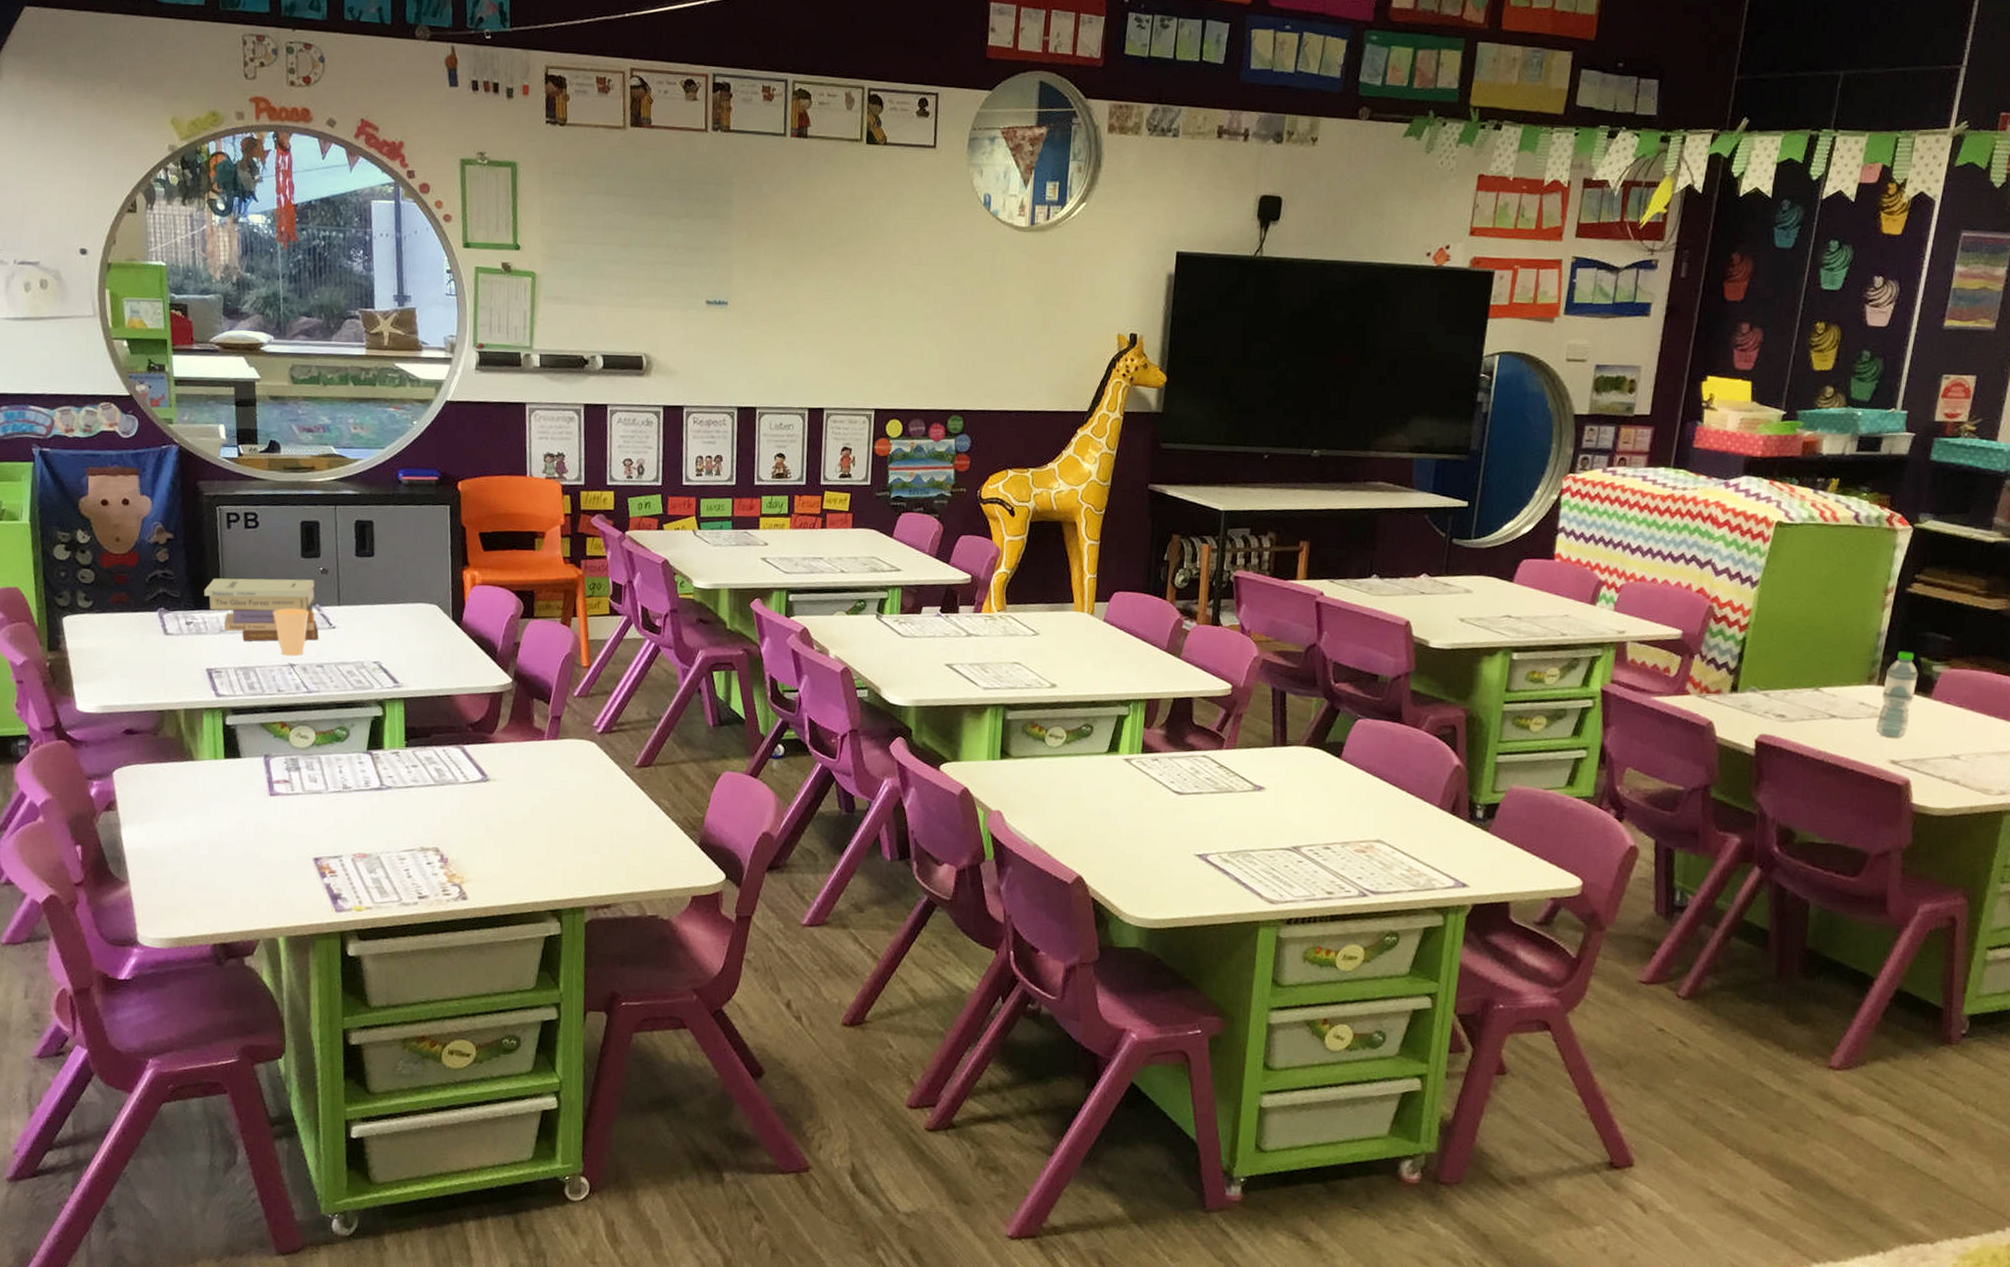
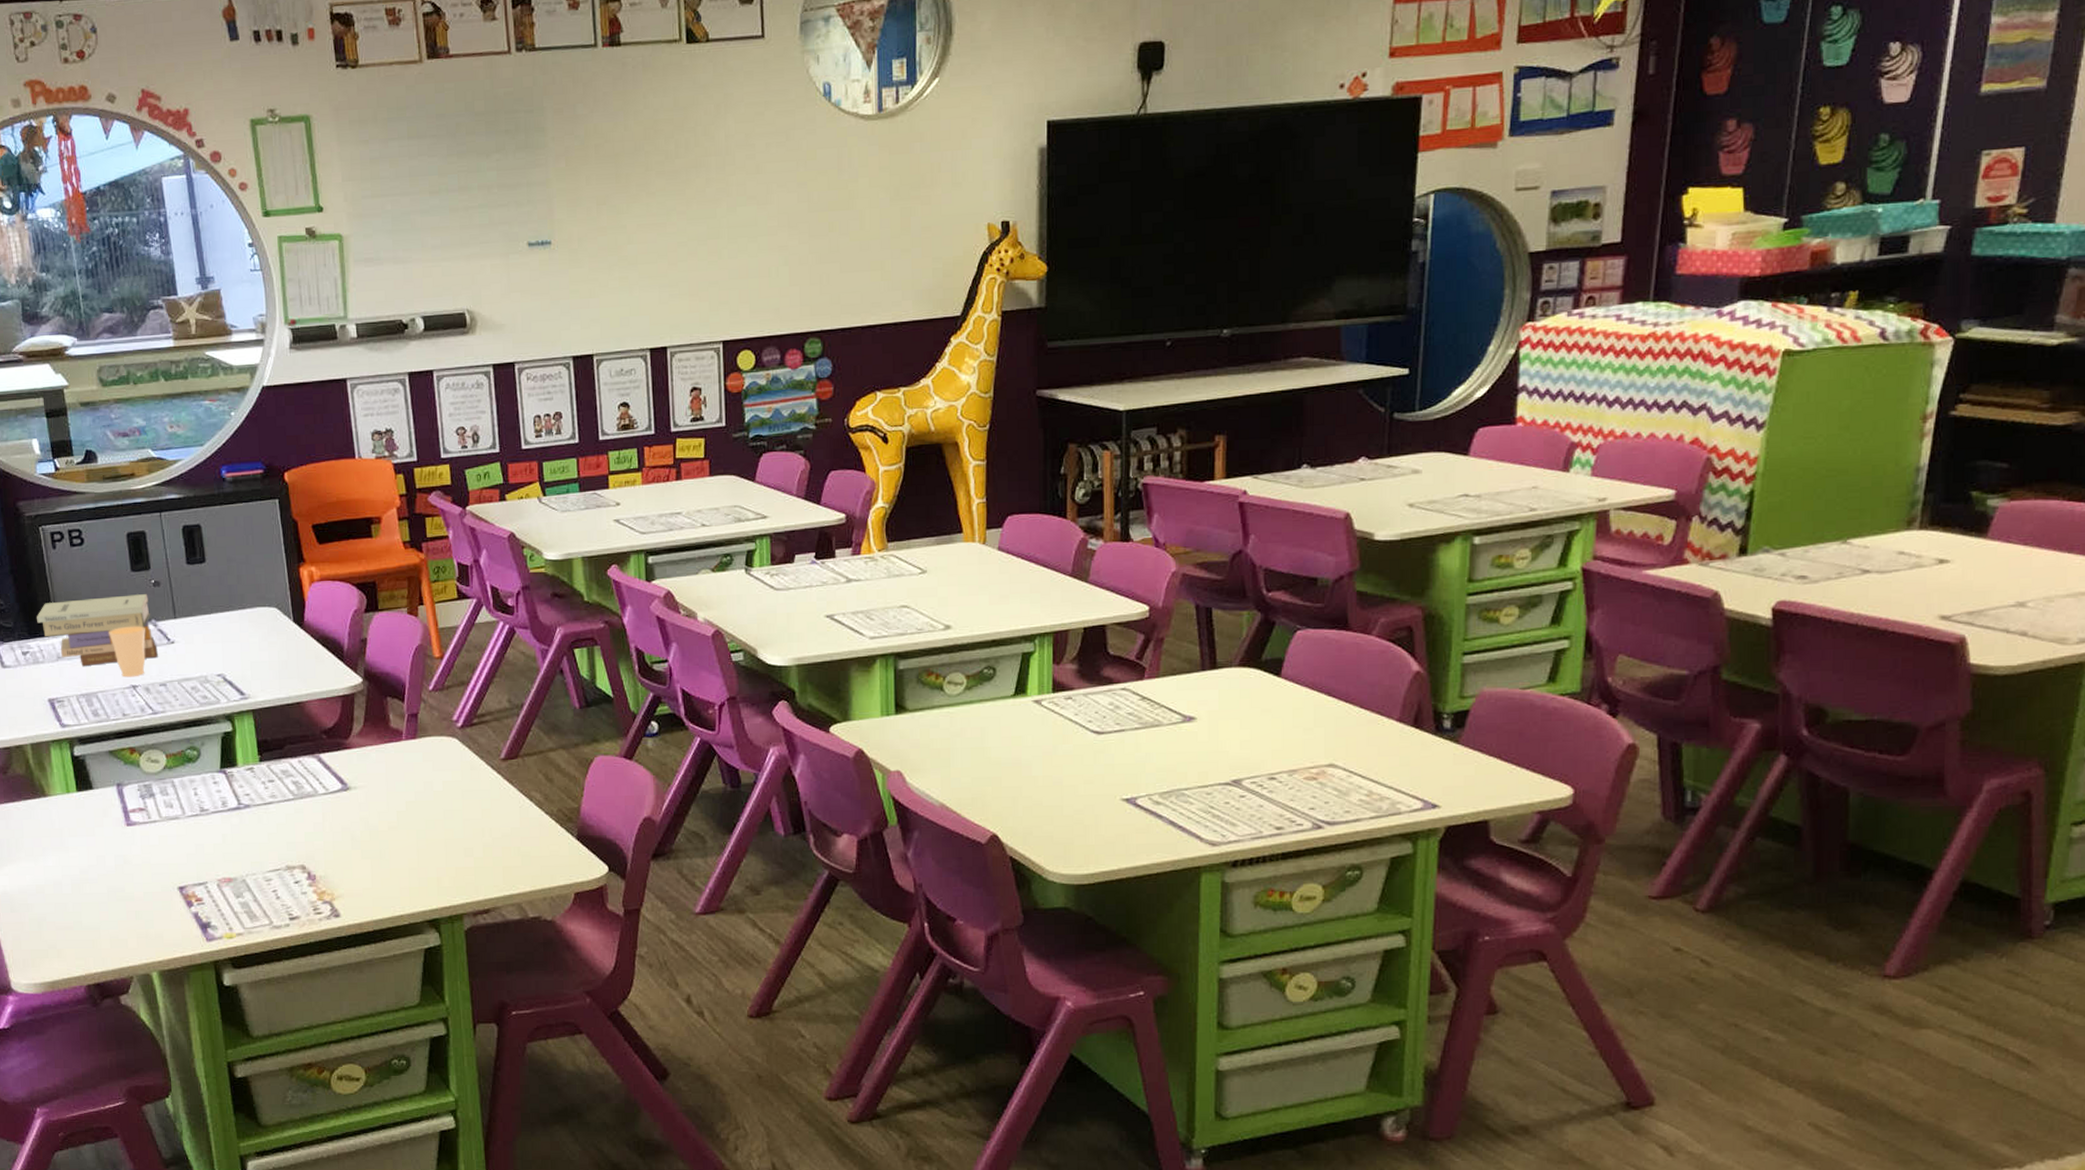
water bottle: present [1875,651,1918,739] -> none [1919,486,1969,591]

